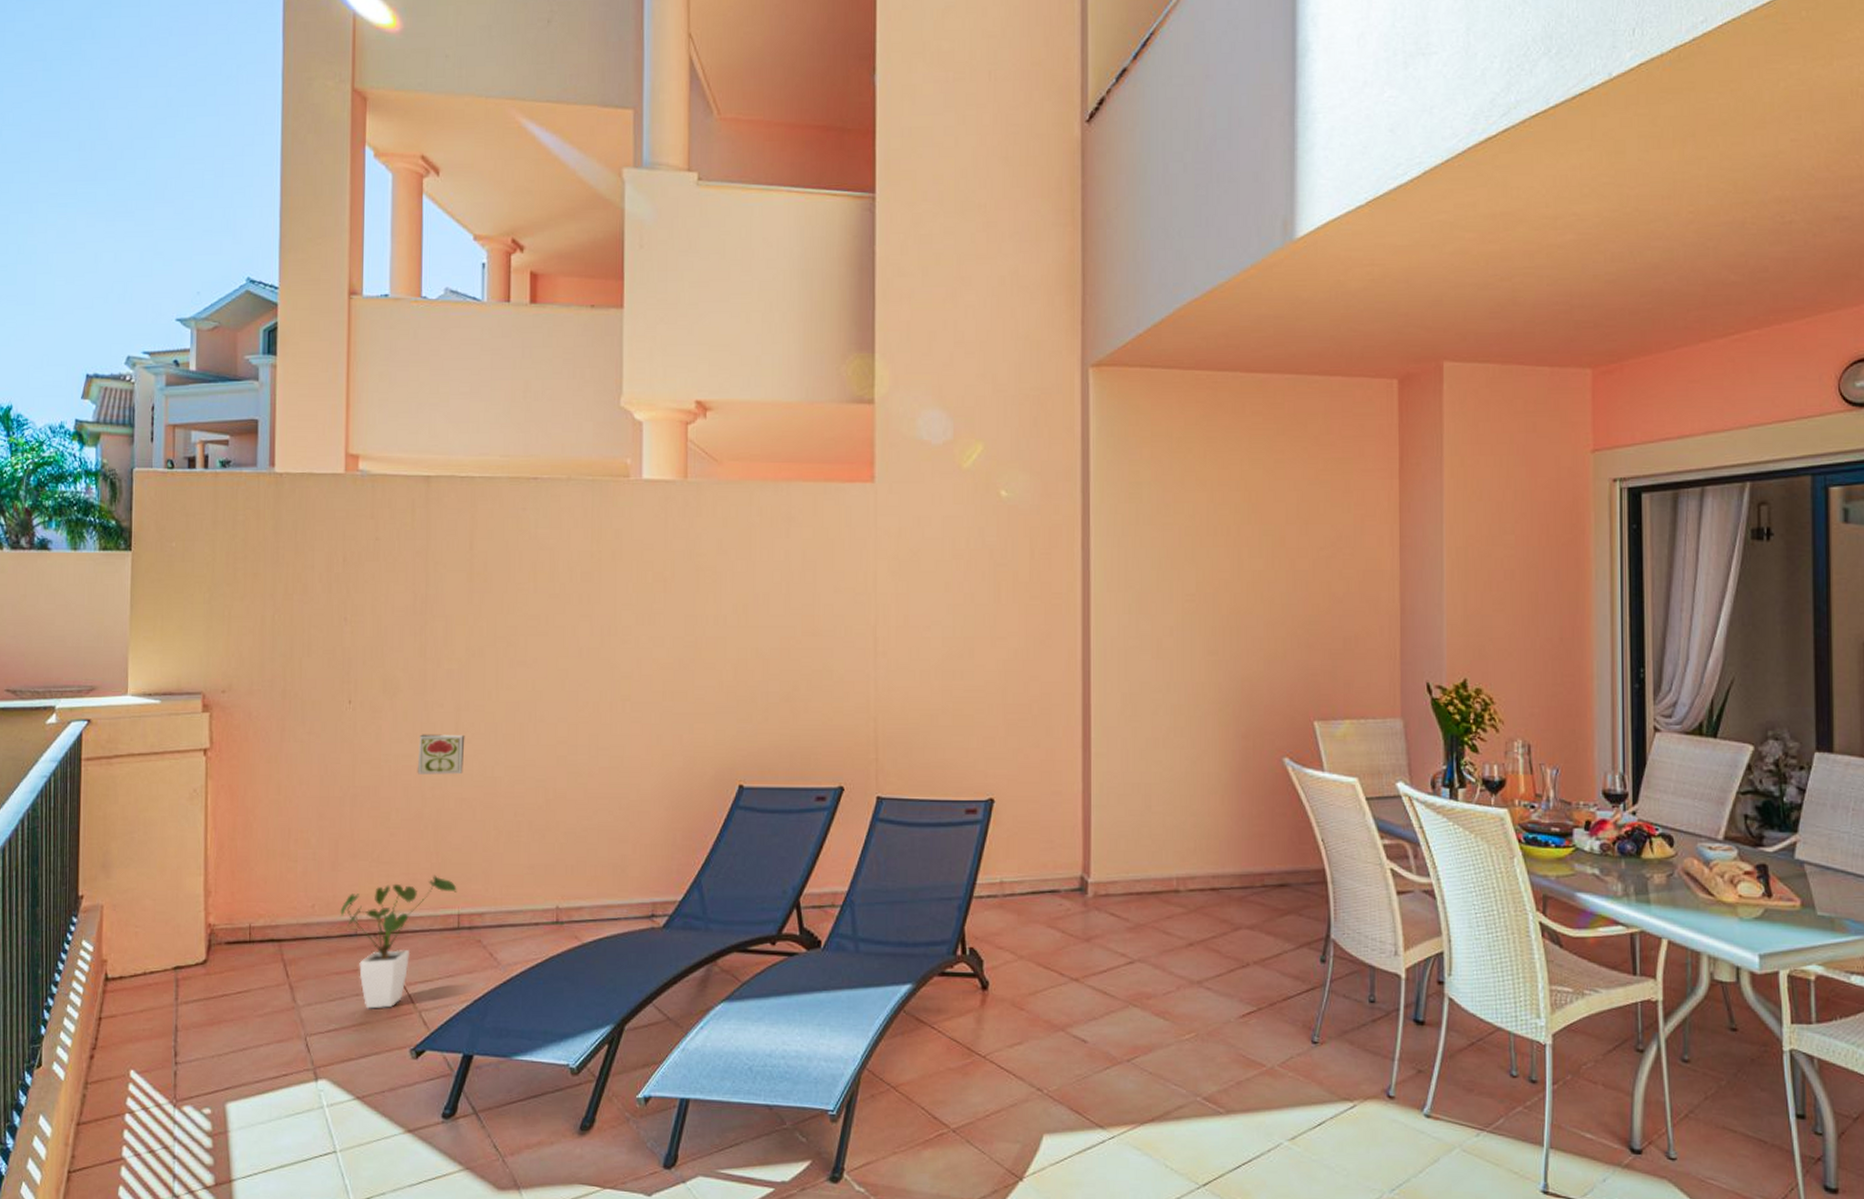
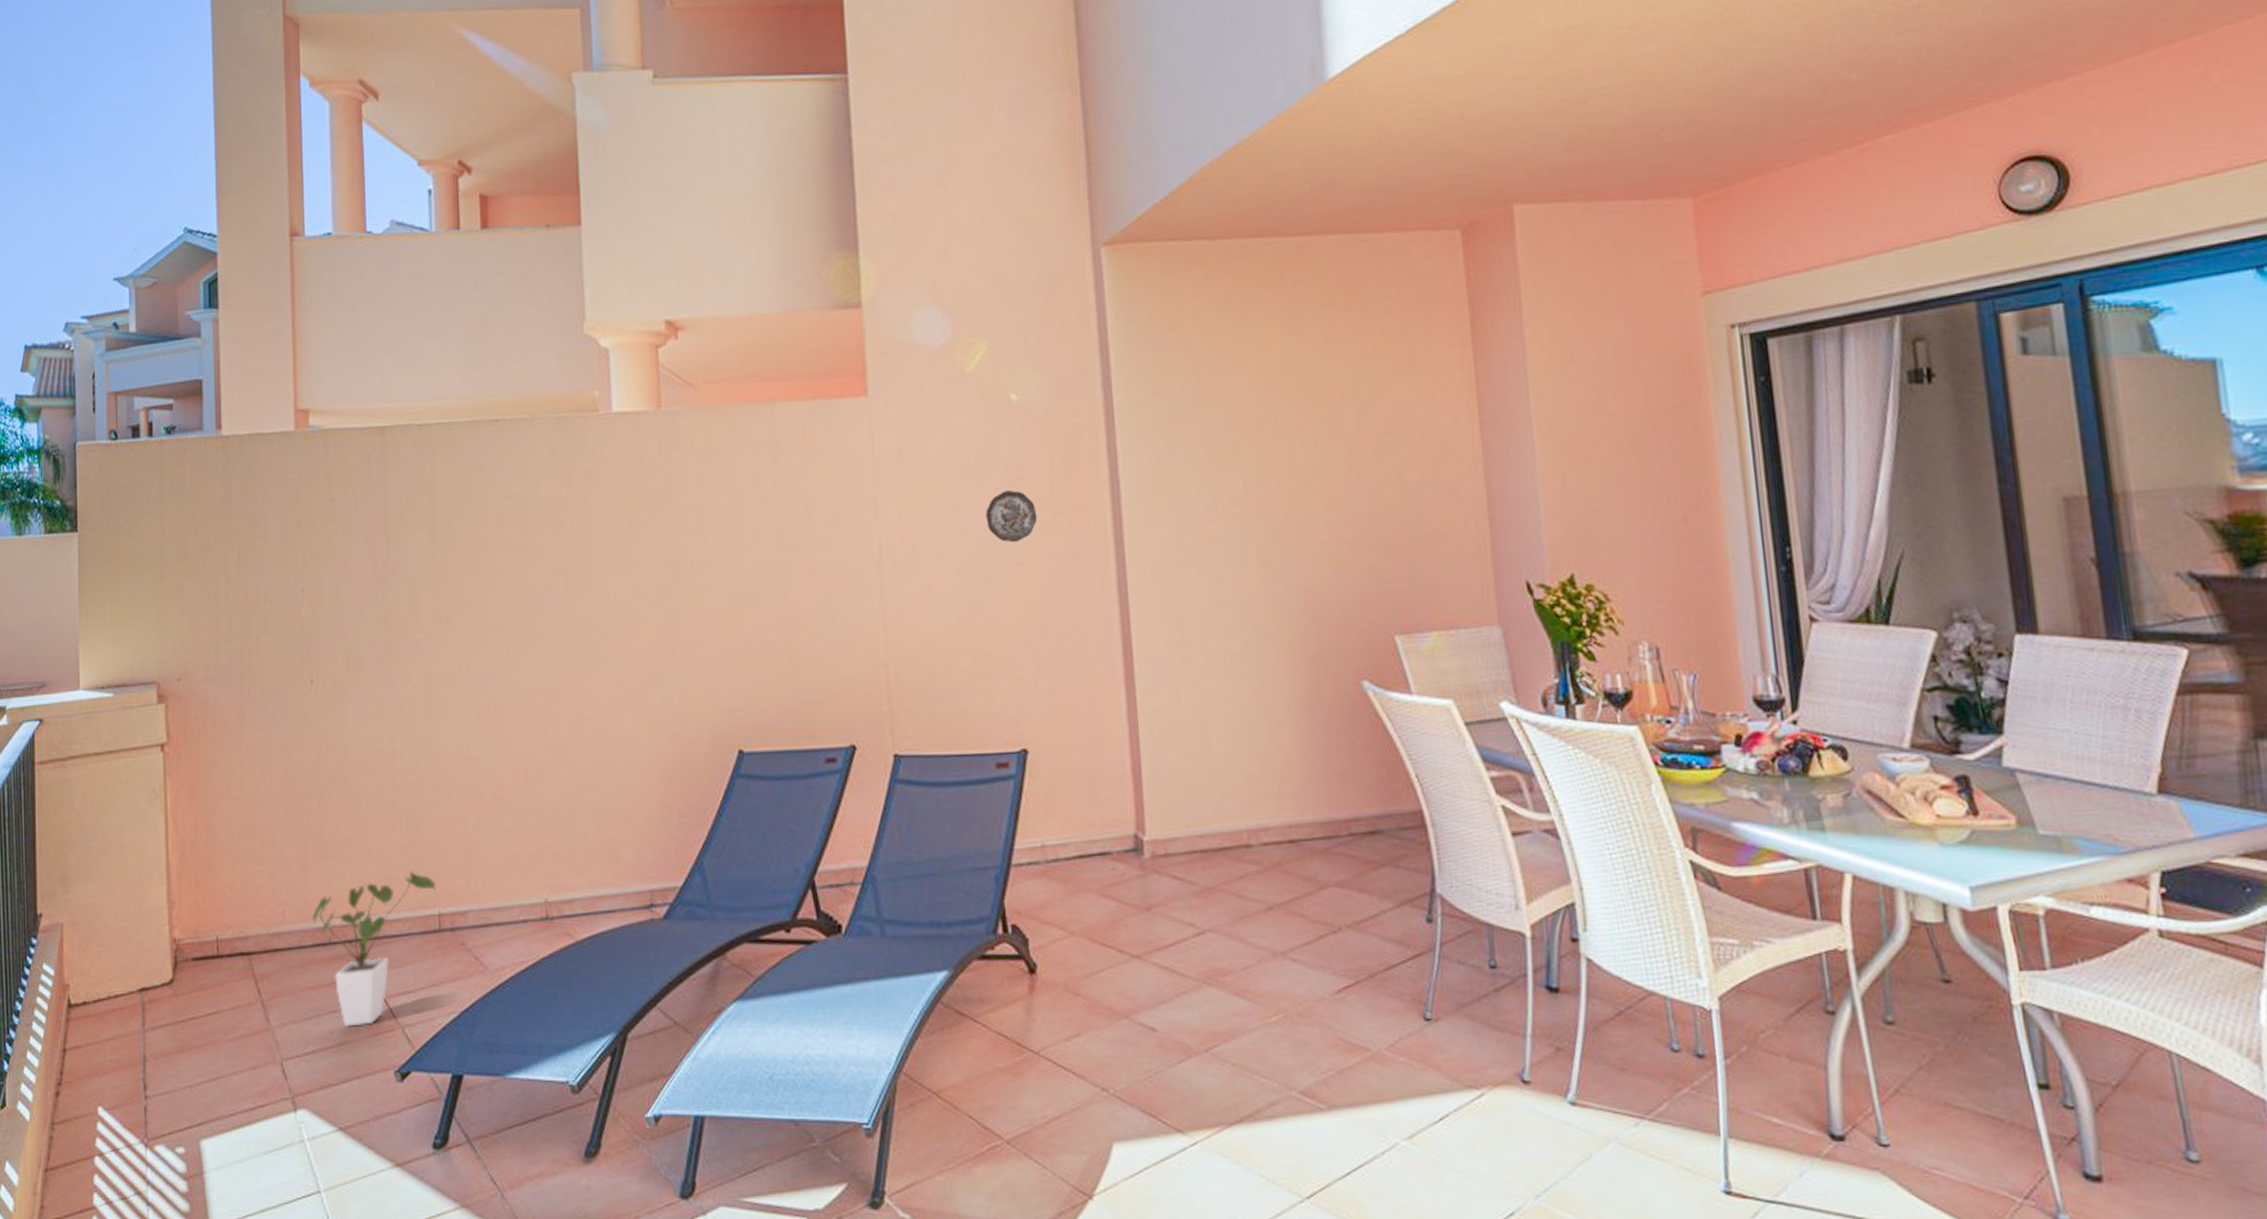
decorative tile: present [417,734,465,775] -> none [386,711,437,759]
decorative plate: none [972,575,1017,620] -> present [985,490,1038,543]

